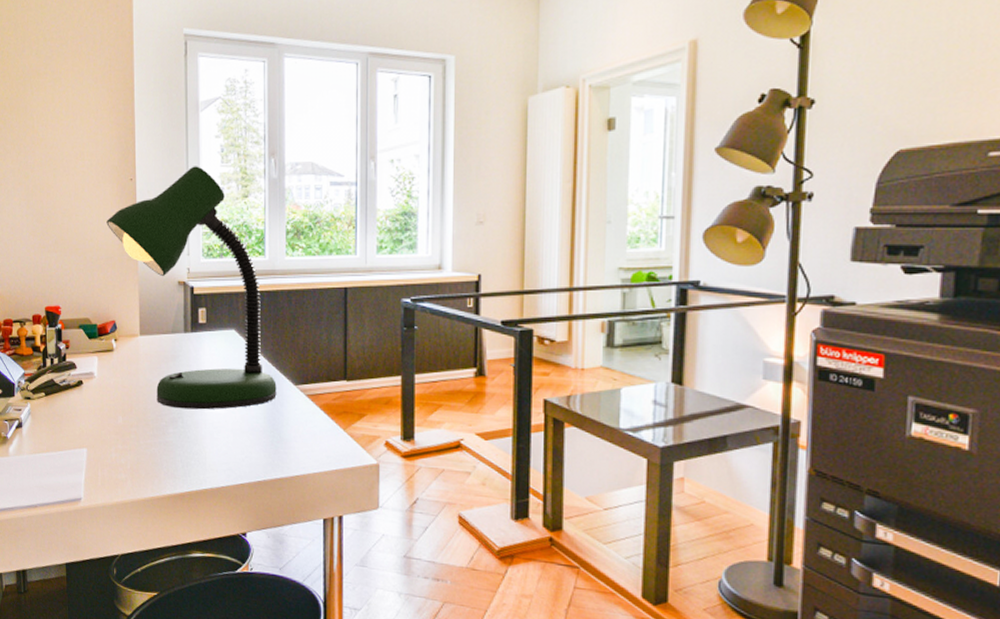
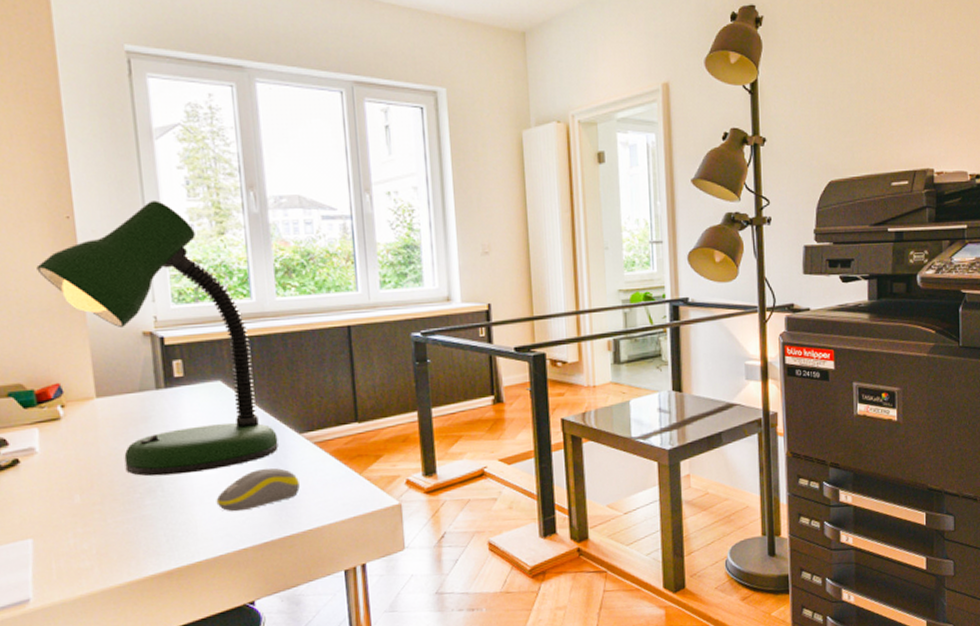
computer mouse: none [223,413,291,450] -> present [216,467,300,512]

